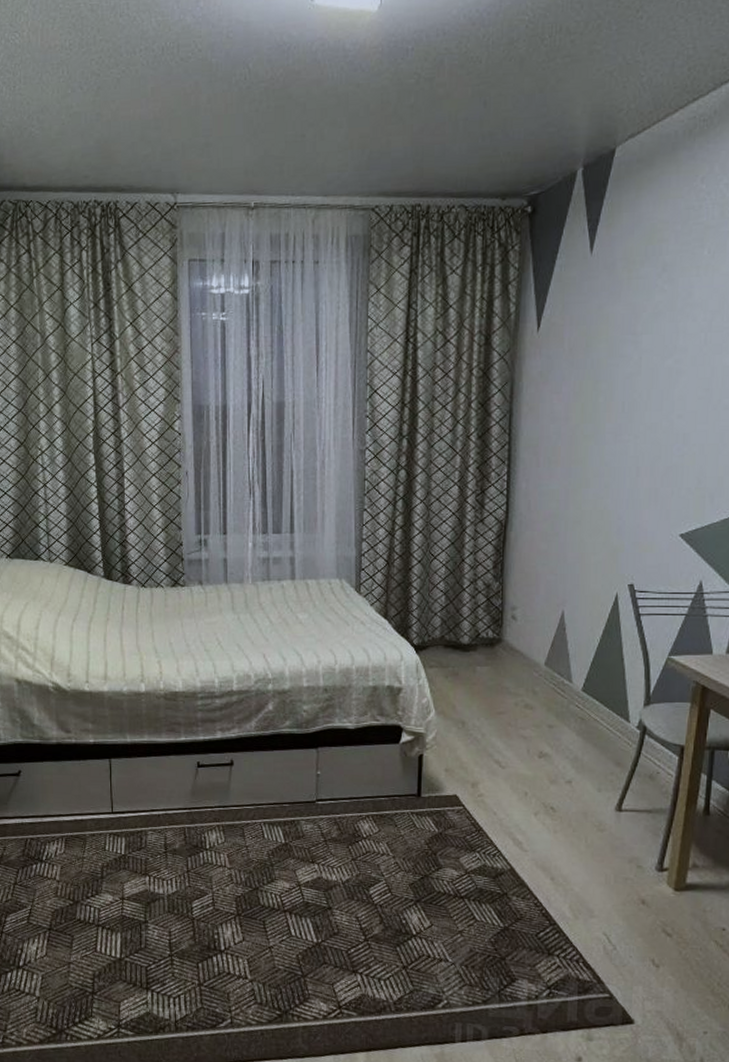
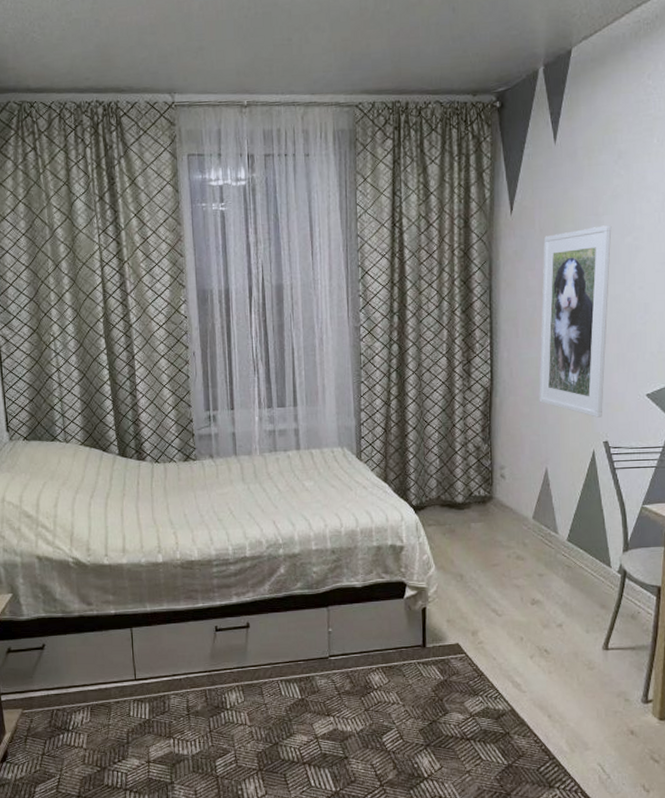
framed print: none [558,346,651,558] -> present [539,225,612,418]

